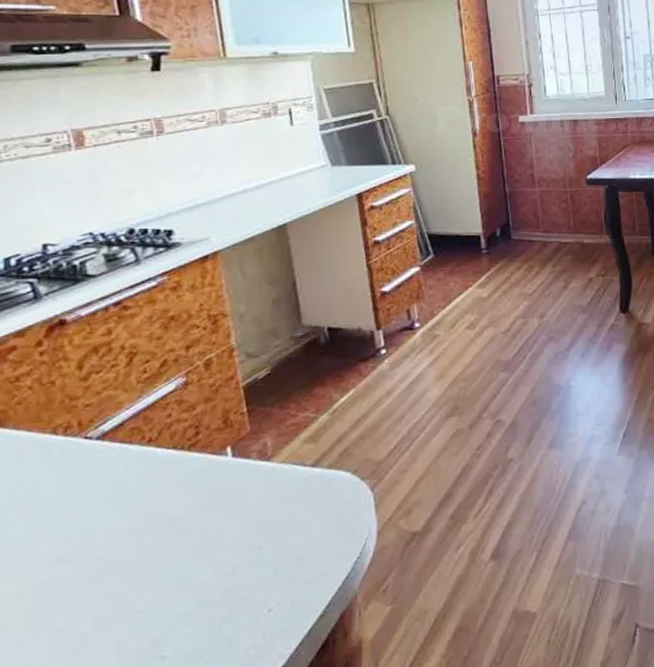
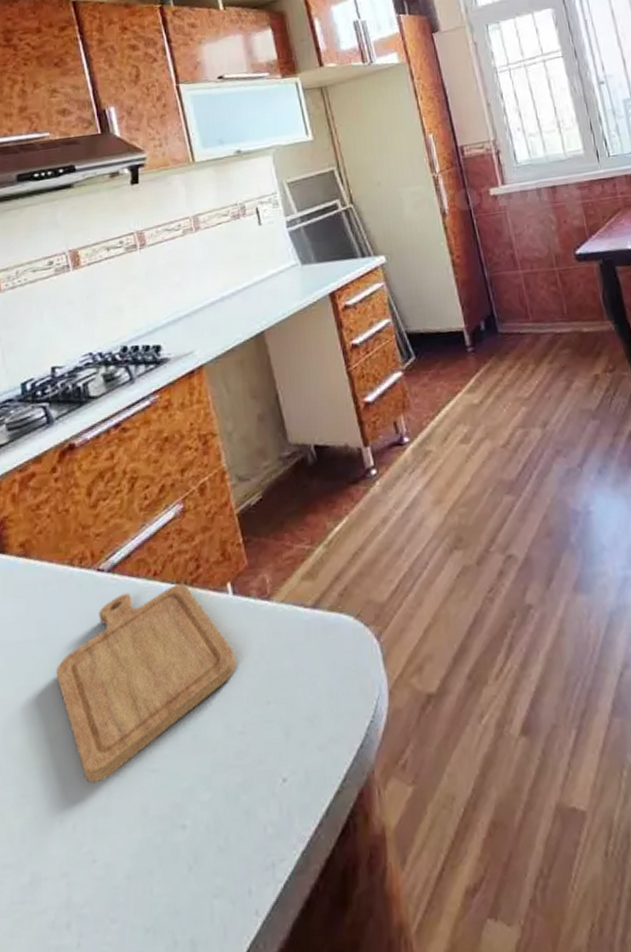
chopping board: none [29,448,230,629] -> present [56,583,236,784]

